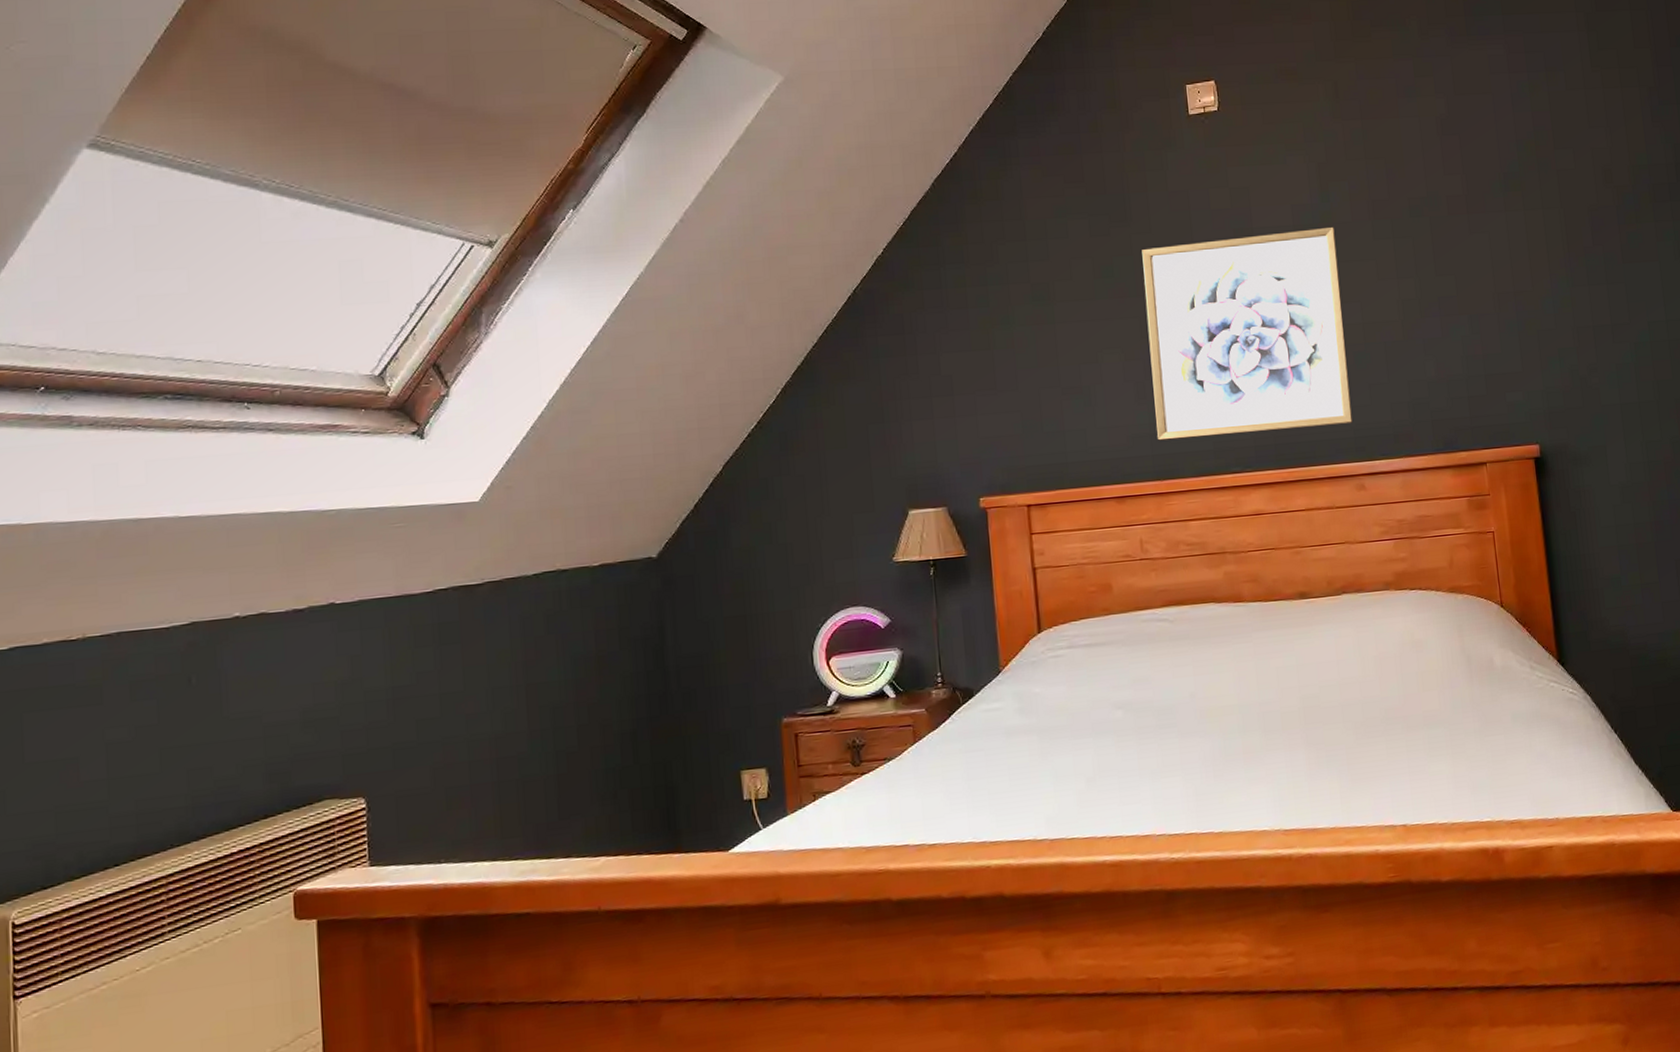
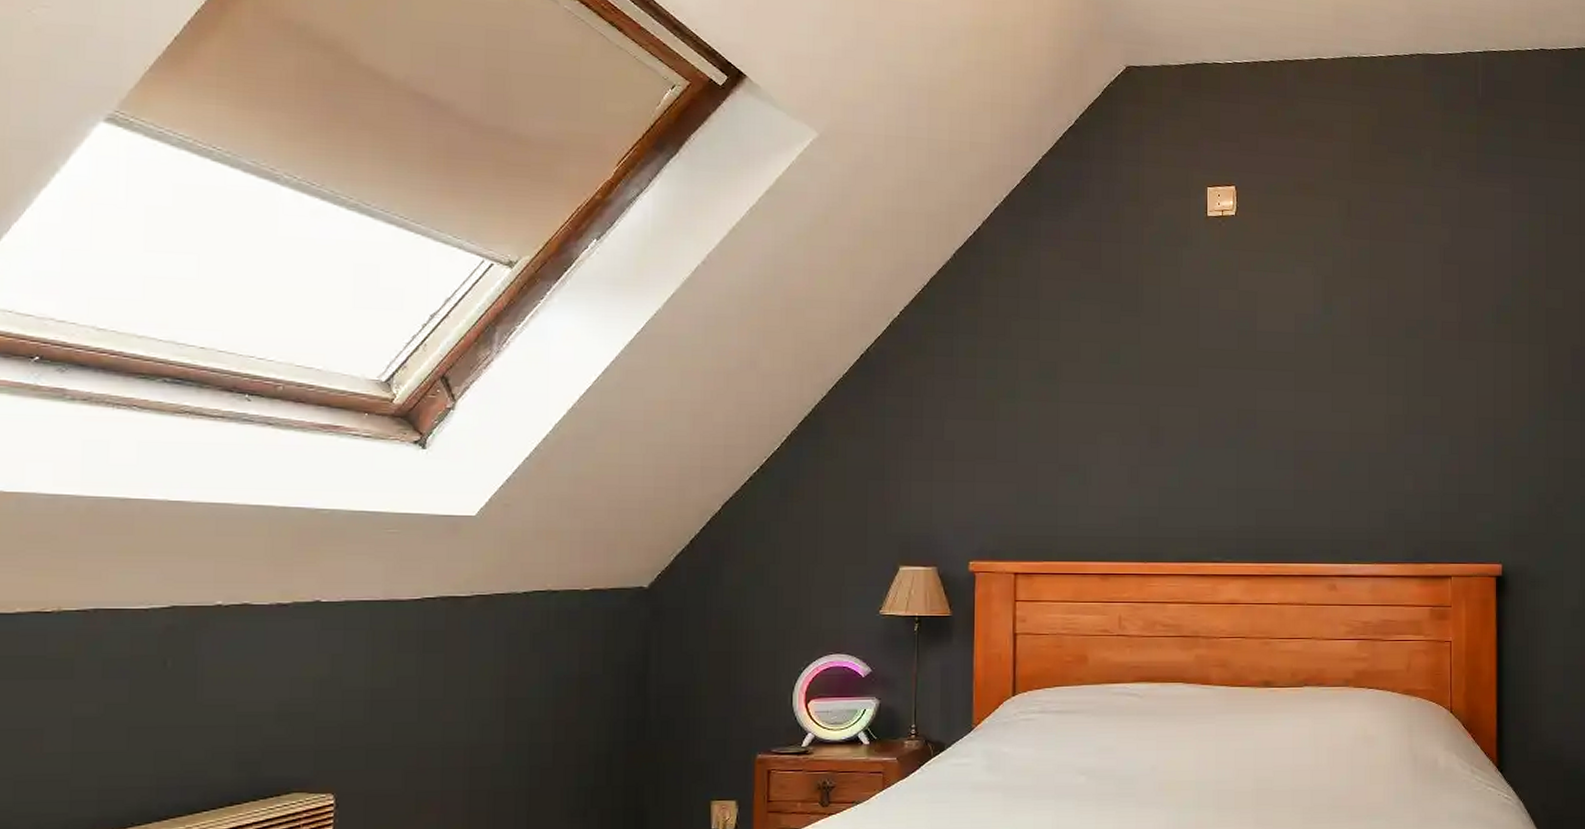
wall art: present [1142,226,1353,441] -> none [1145,338,1333,527]

